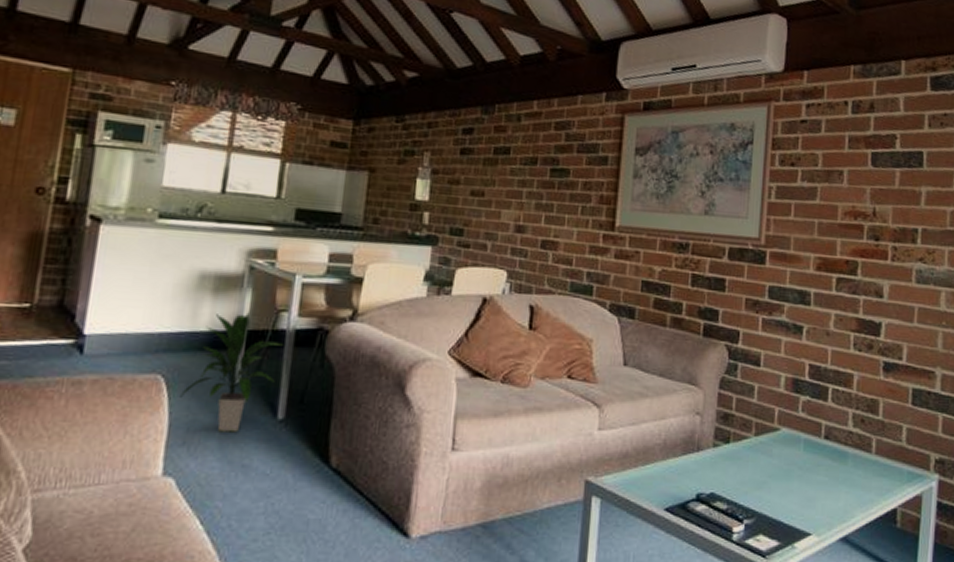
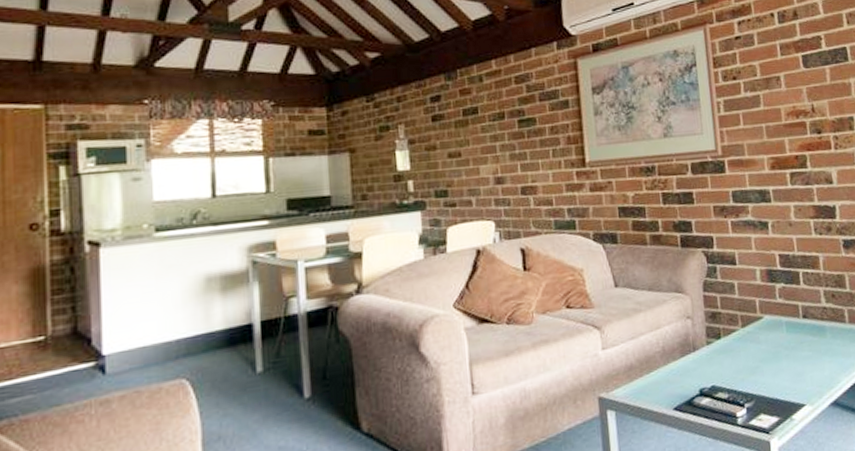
indoor plant: present [180,312,283,433] -> none [207,304,297,421]

